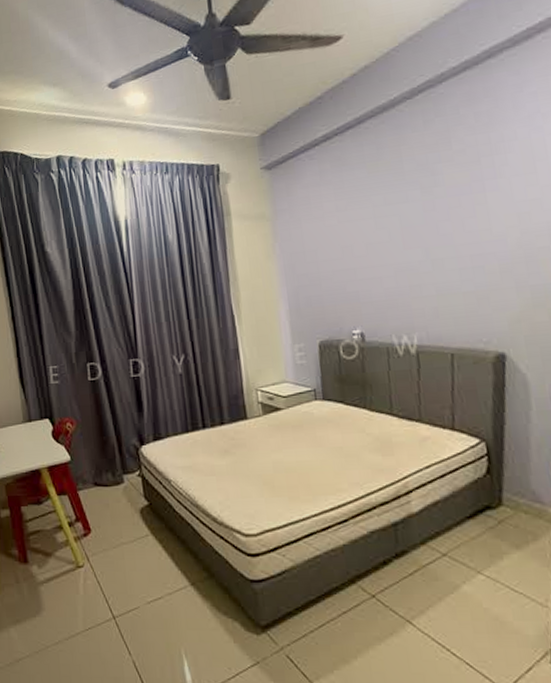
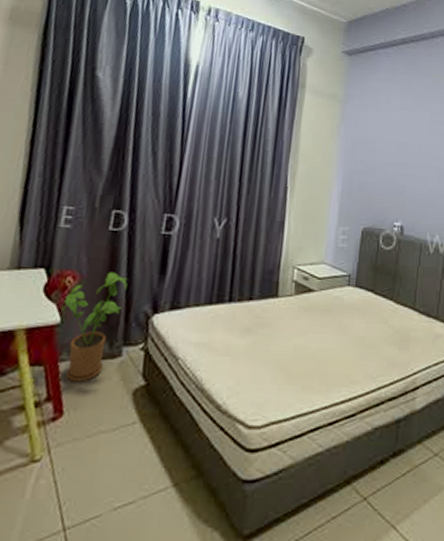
house plant: none [68,415,116,505] -> present [61,272,128,382]

